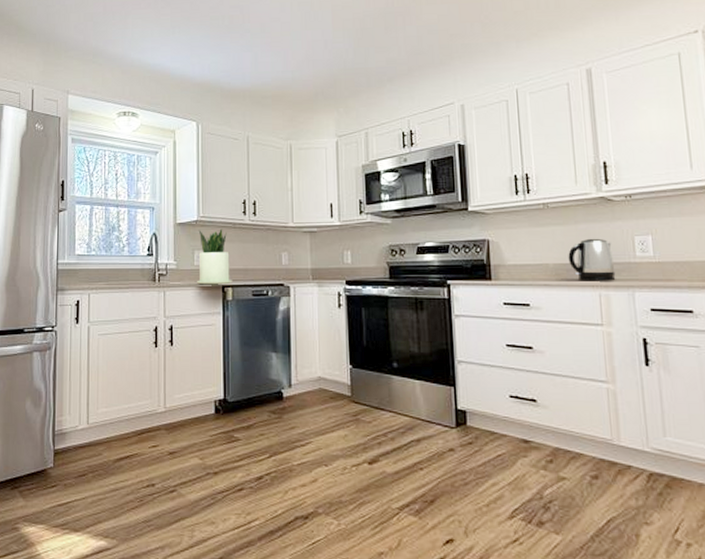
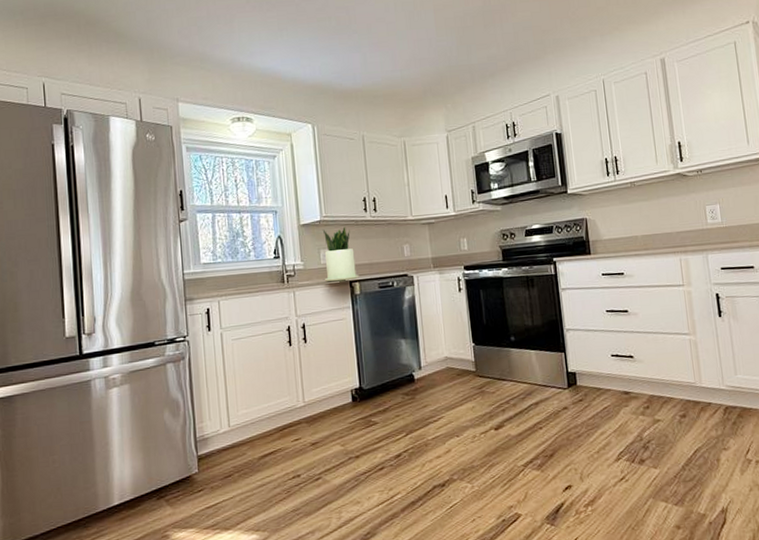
kettle: present [568,238,616,281] -> none [653,210,693,249]

